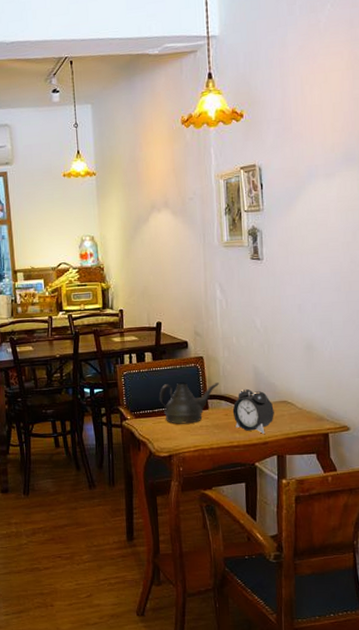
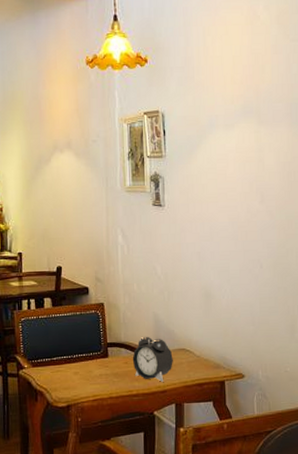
teapot: present [159,382,220,424] -> none [58,329,120,373]

